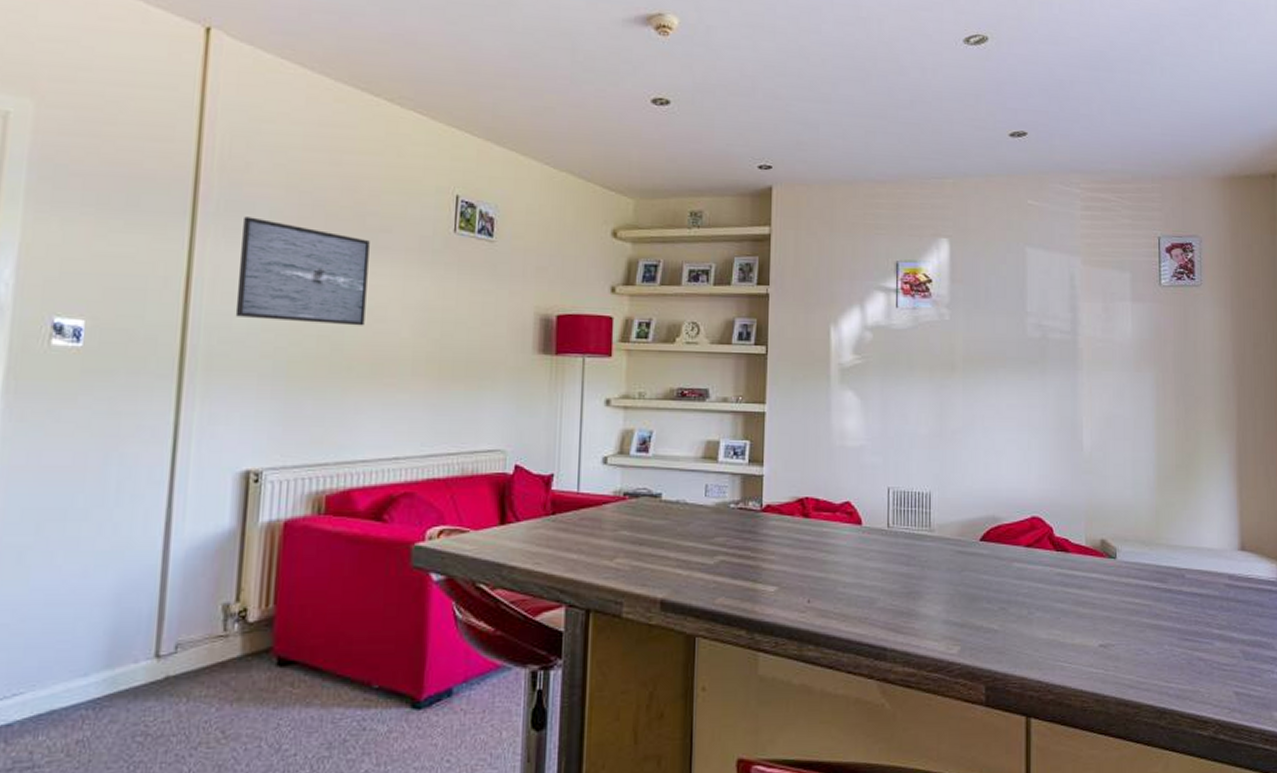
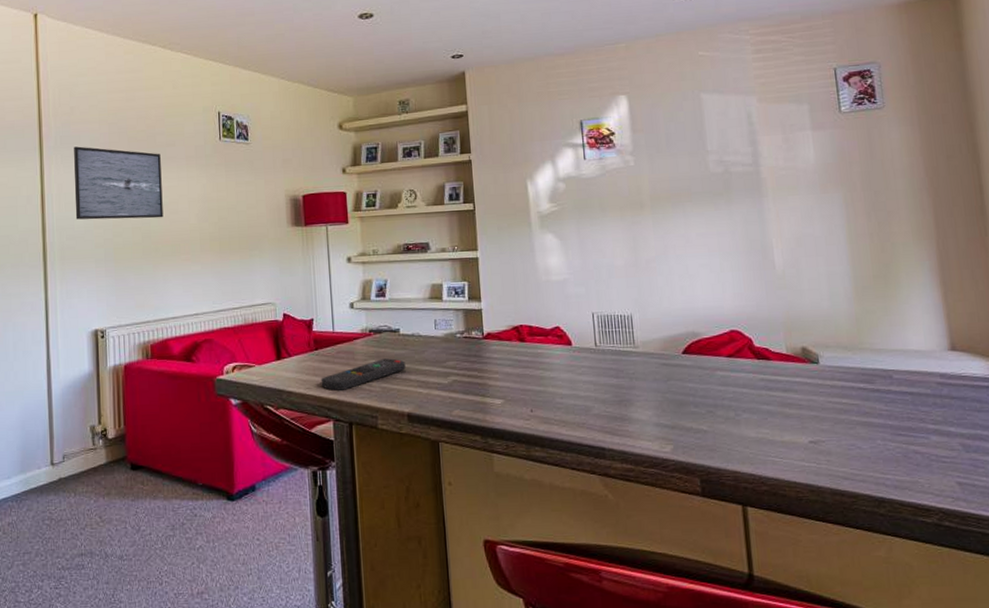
remote control: none [555,530,665,568] -> present [321,358,406,391]

